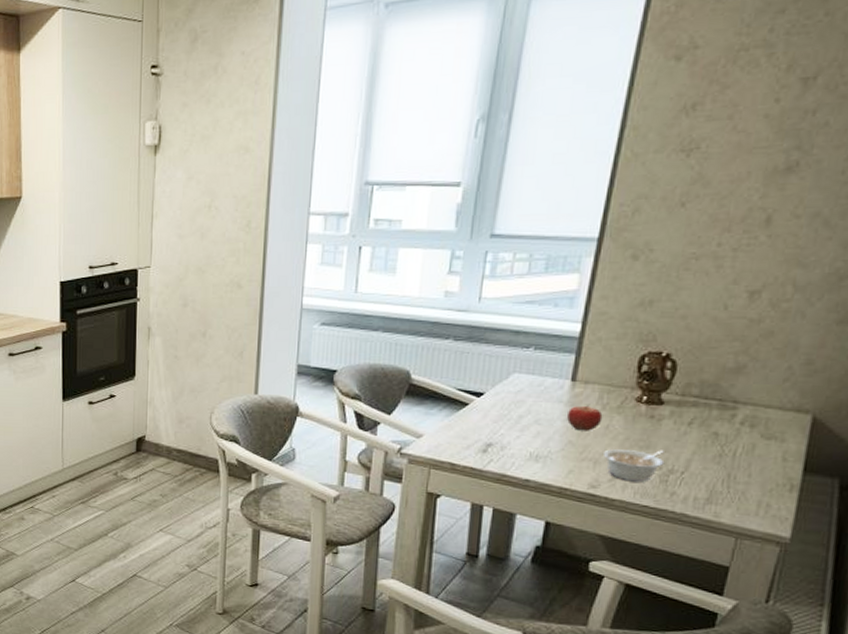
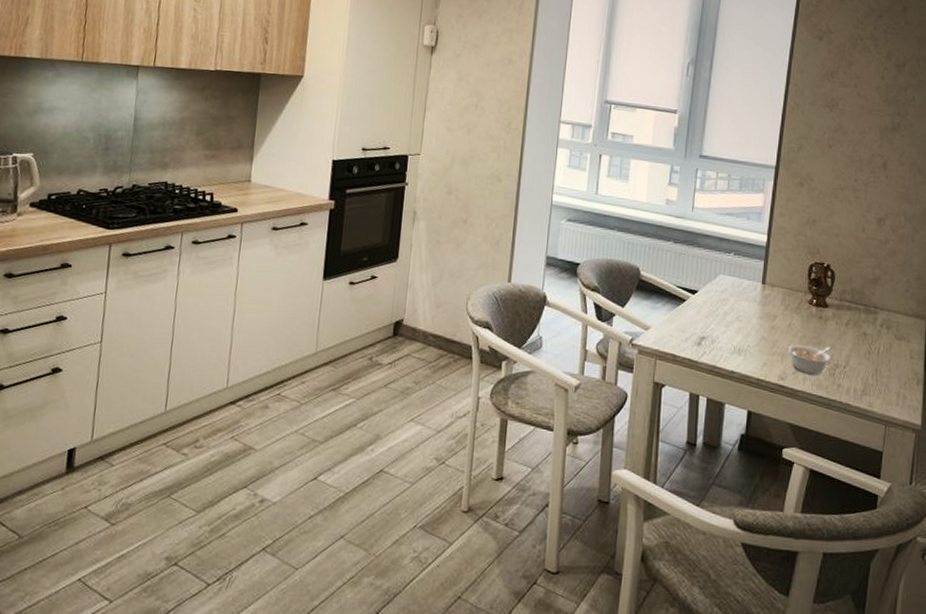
fruit: present [567,404,603,431] -> none [760,304,786,328]

